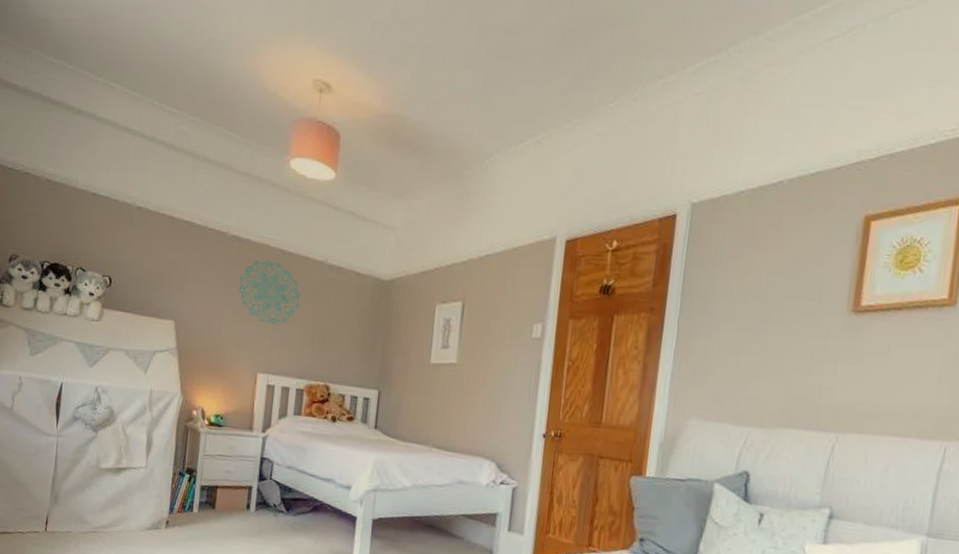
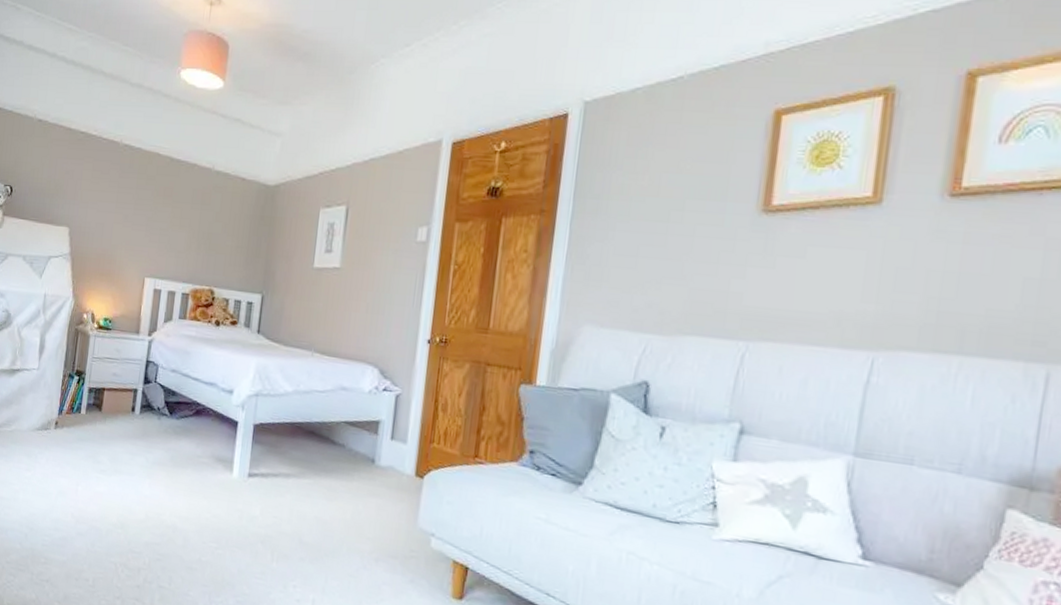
wall decoration: present [238,259,301,325] -> none [129,166,188,231]

